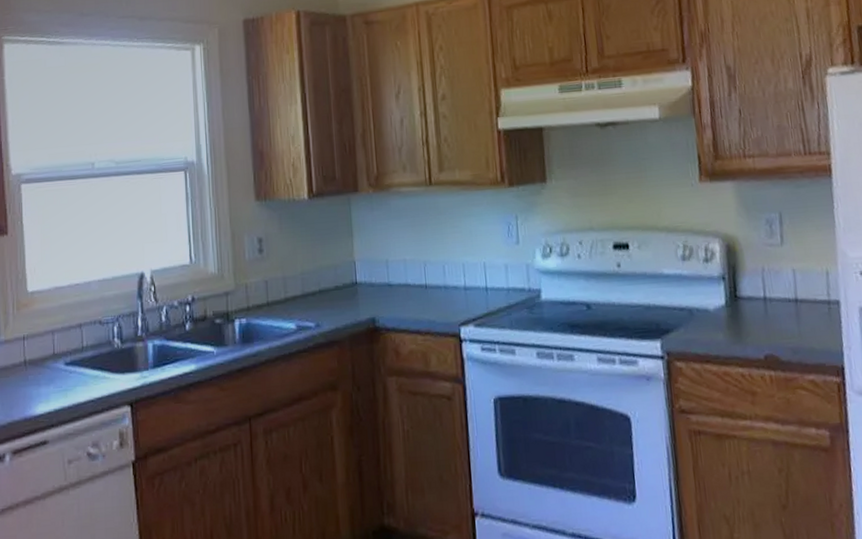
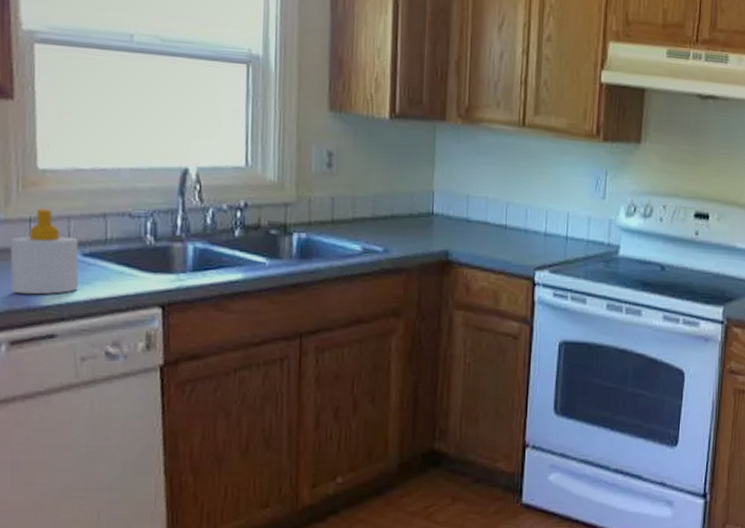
soap bottle: none [9,326,64,407] -> present [10,208,79,295]

